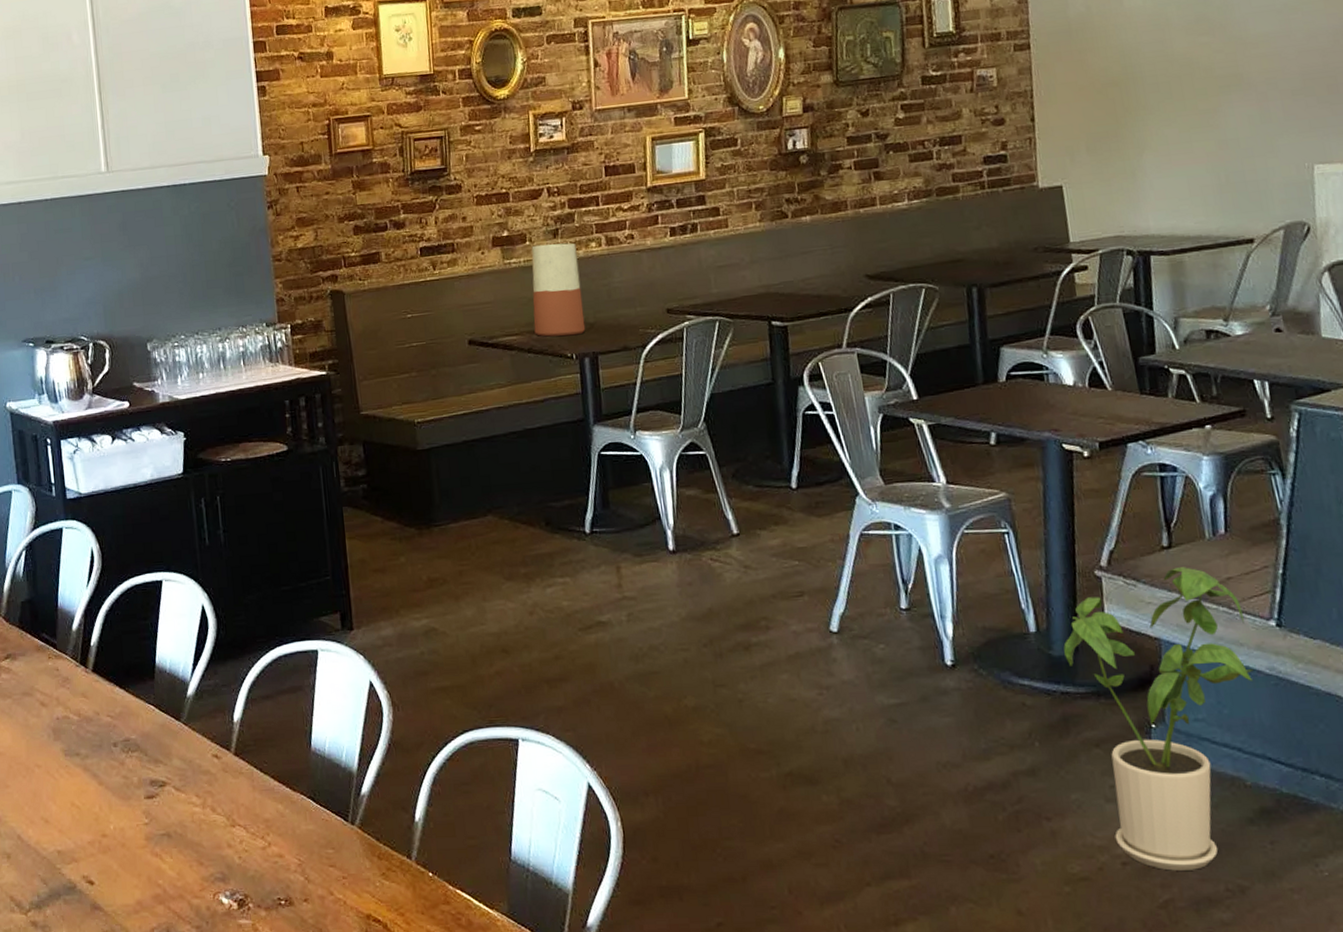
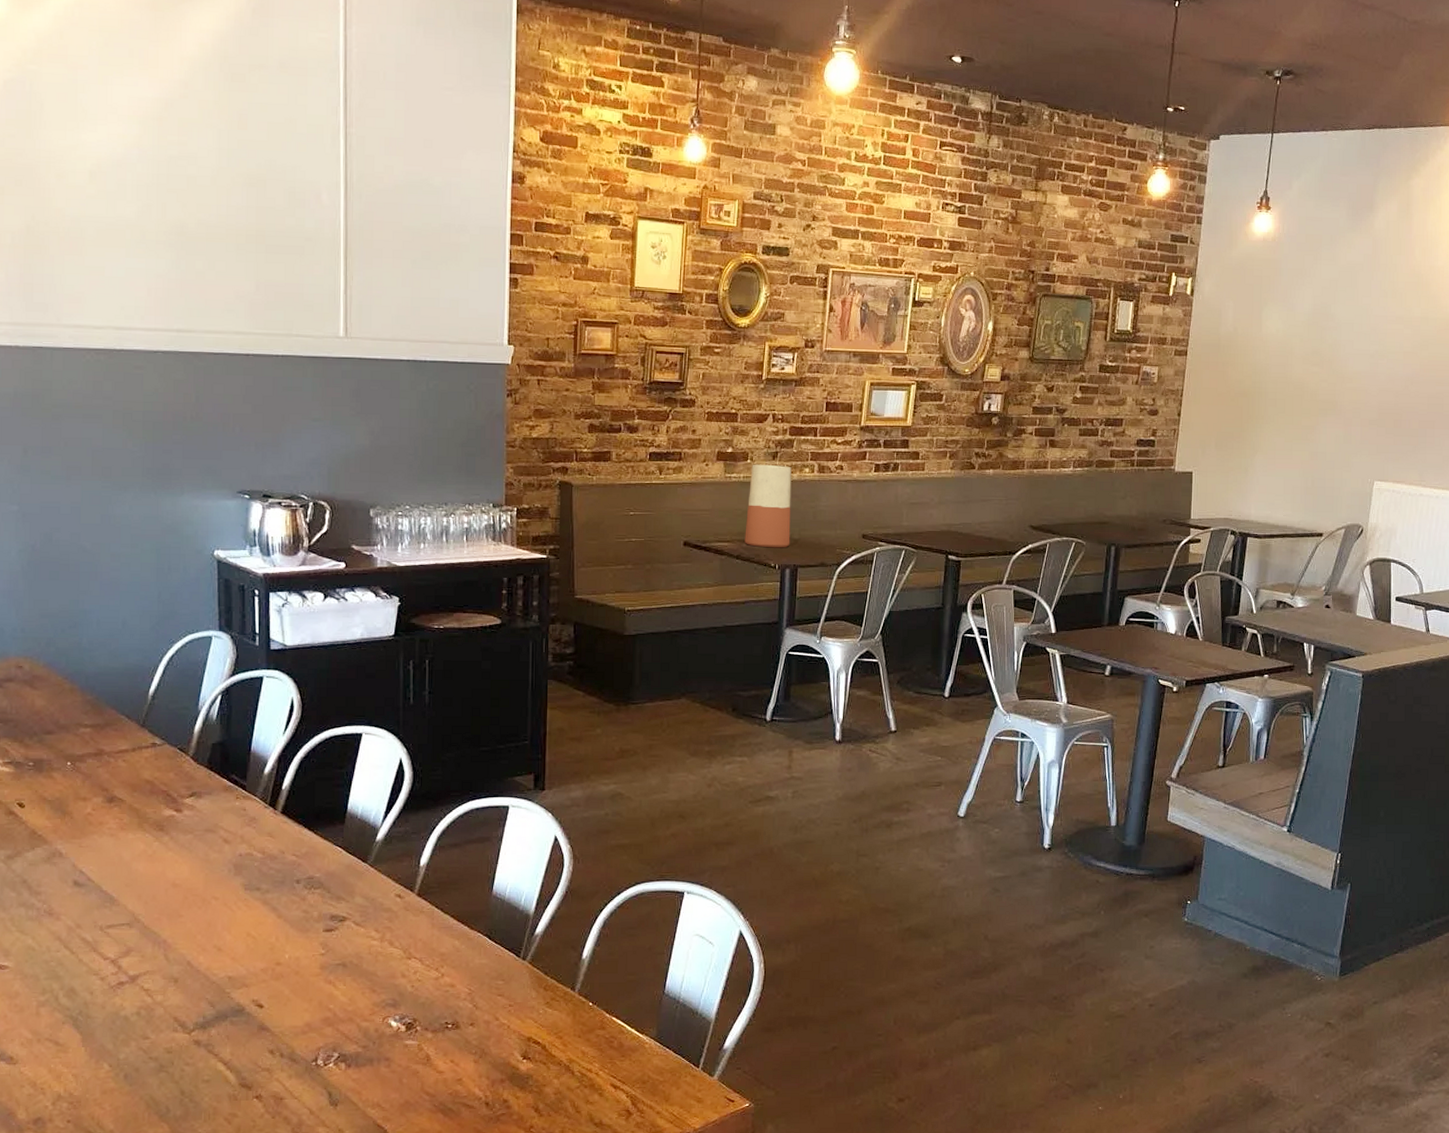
house plant: present [1063,567,1254,871] -> none [1134,783,1266,1011]

